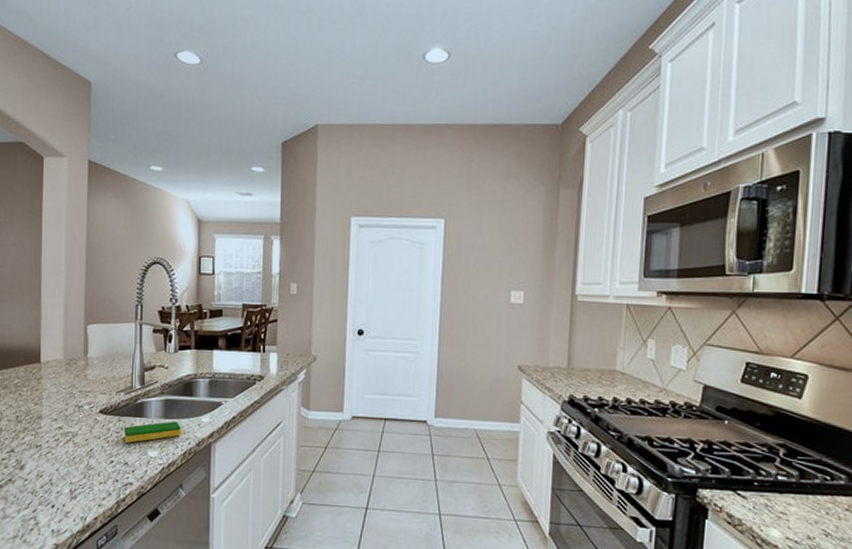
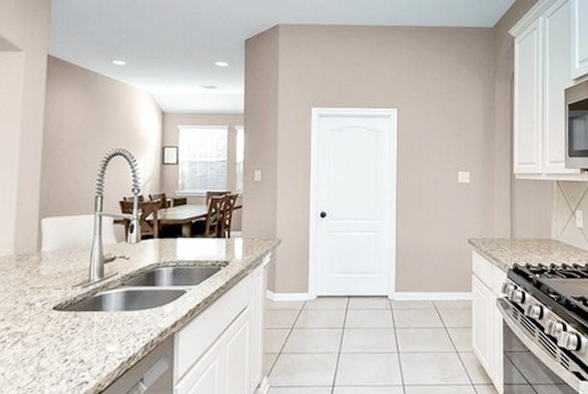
dish sponge: present [124,421,182,443] -> none [80,313,143,339]

